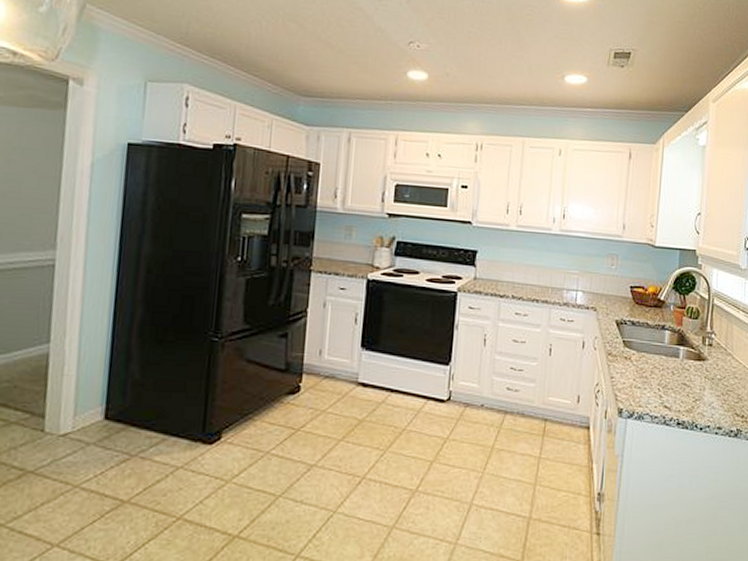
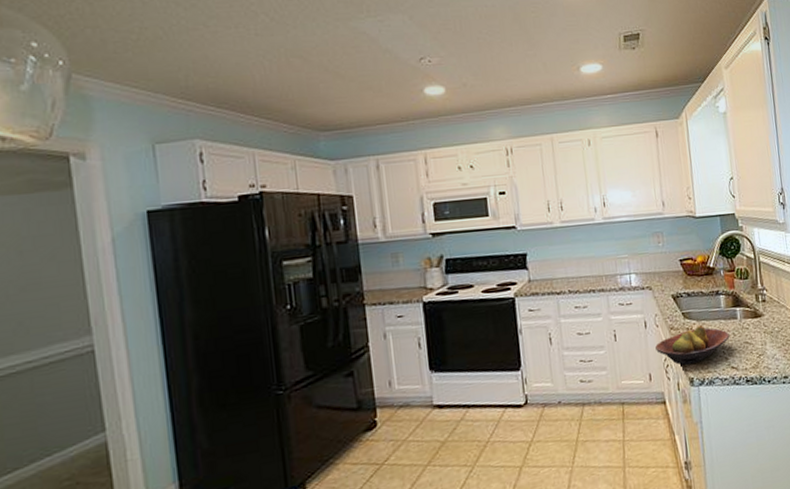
fruit bowl: none [589,357,668,394] -> present [655,325,730,366]

